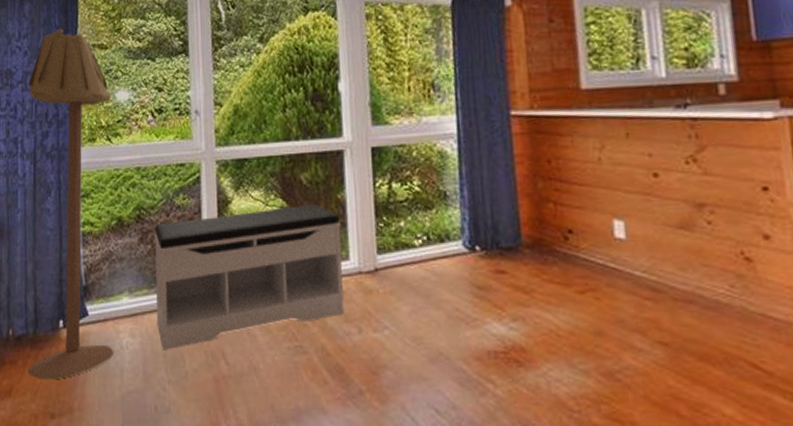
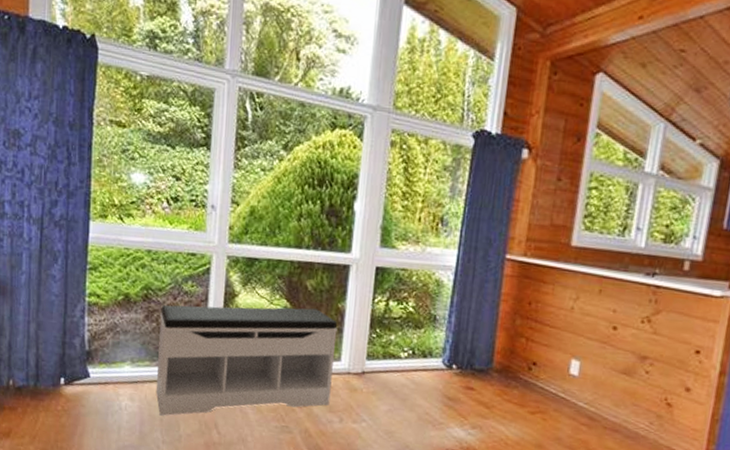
floor lamp: present [28,28,114,380] -> none [28,96,127,429]

